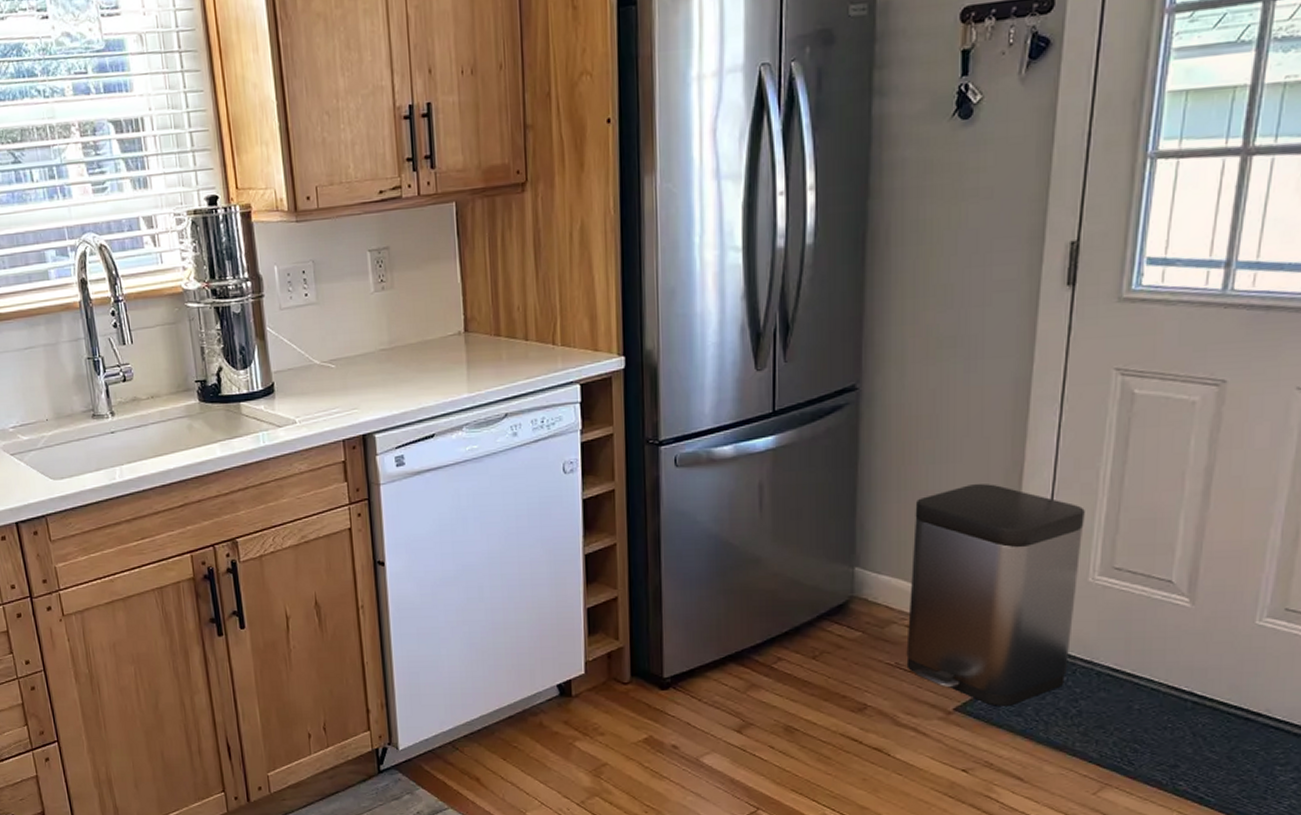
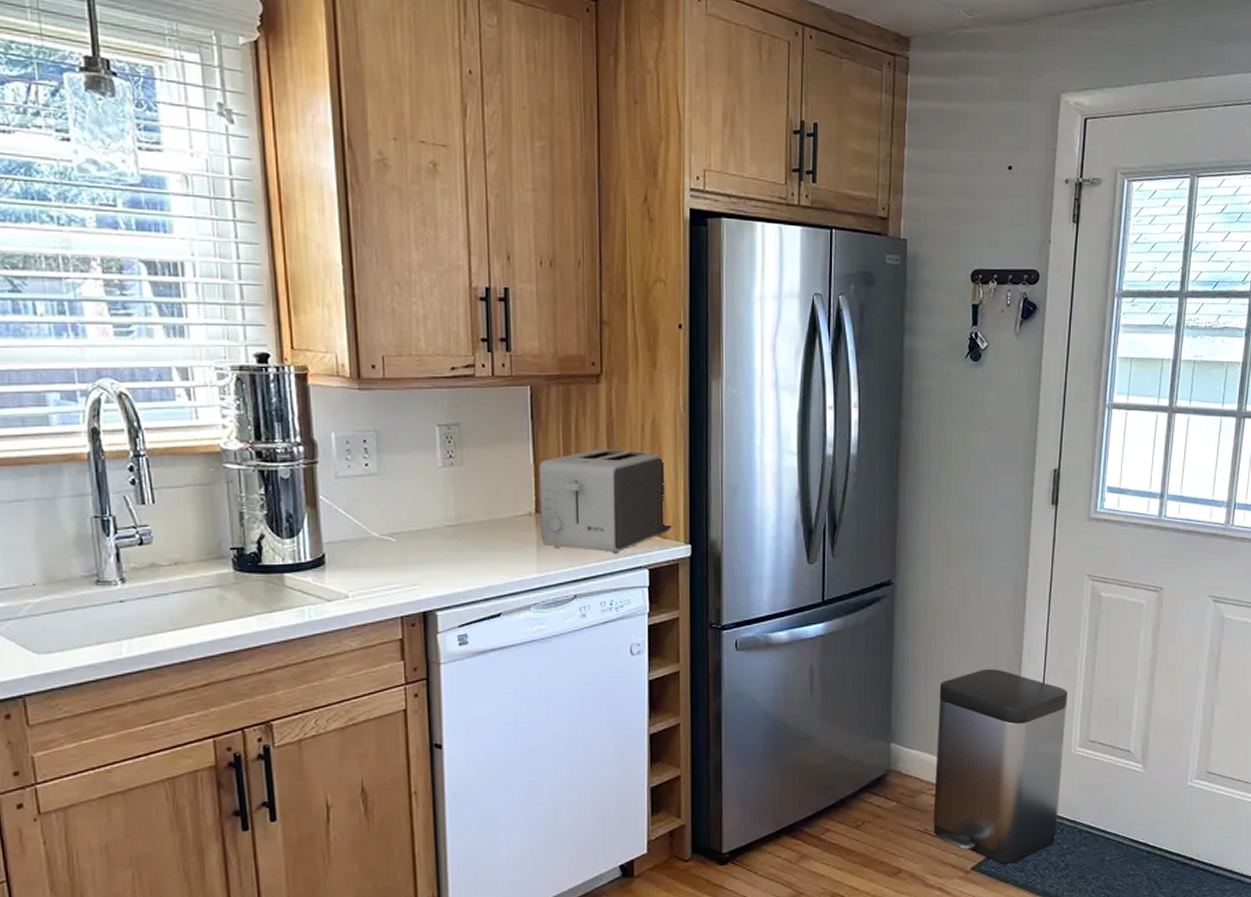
toaster: none [466,259,604,371] -> present [538,448,672,555]

